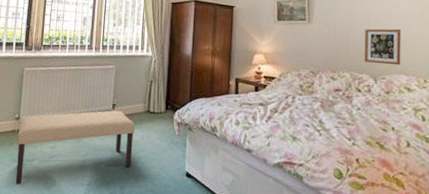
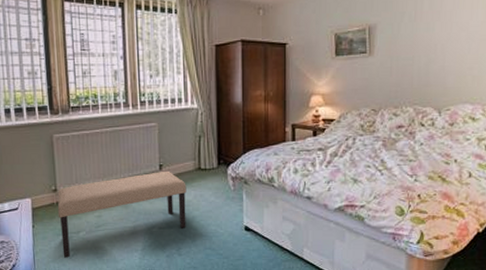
picture frame: present [364,28,402,66] -> none [428,54,469,95]

